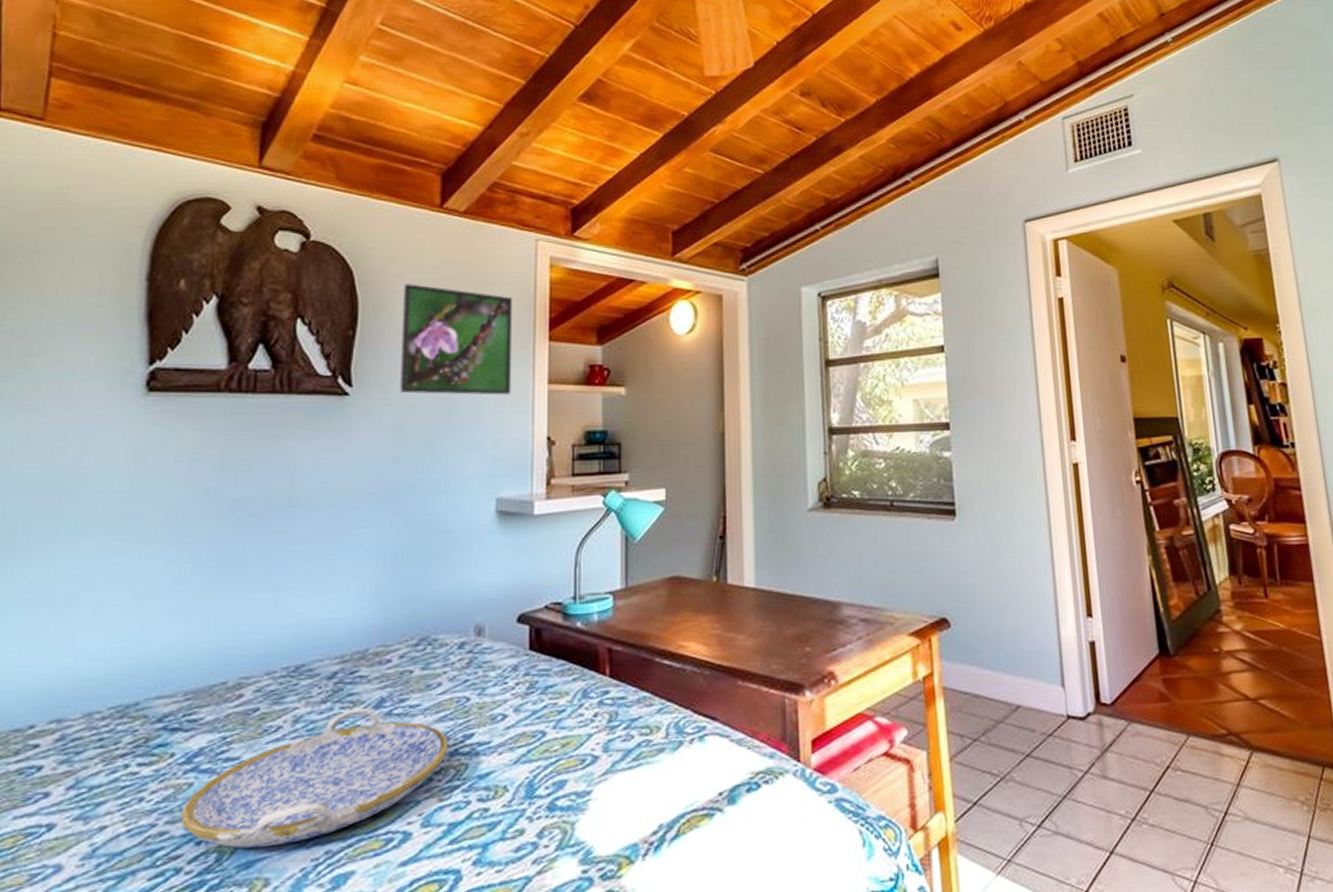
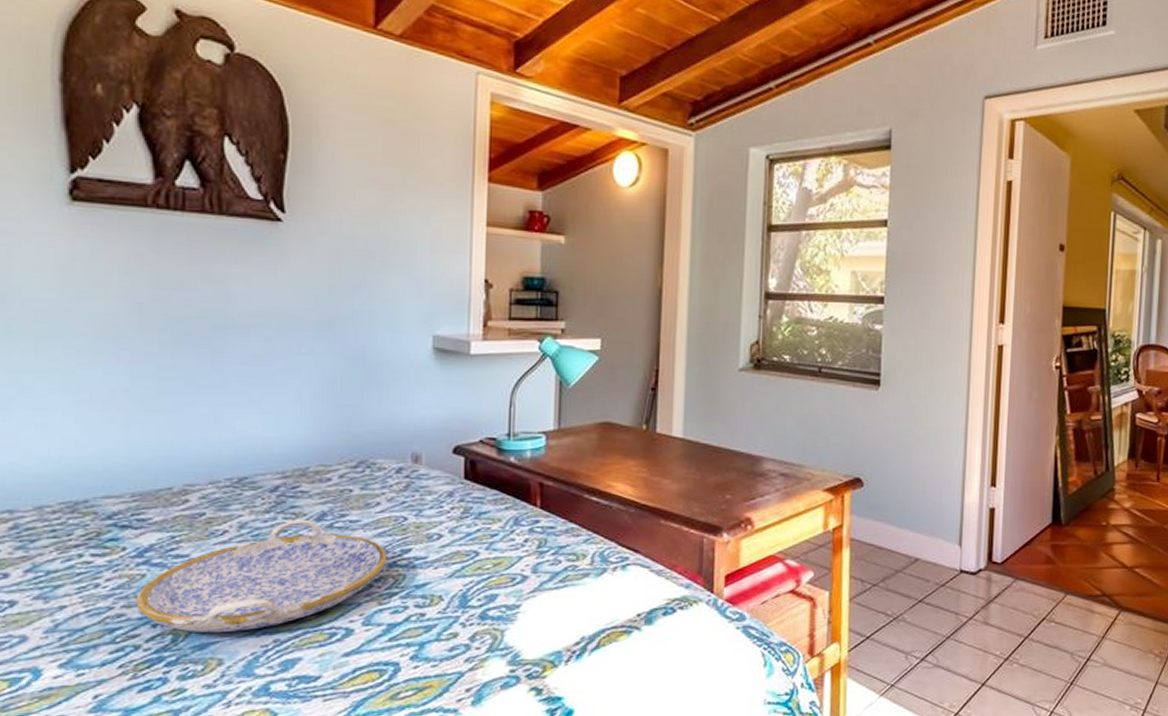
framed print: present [400,284,513,395] -> none [335,109,452,234]

